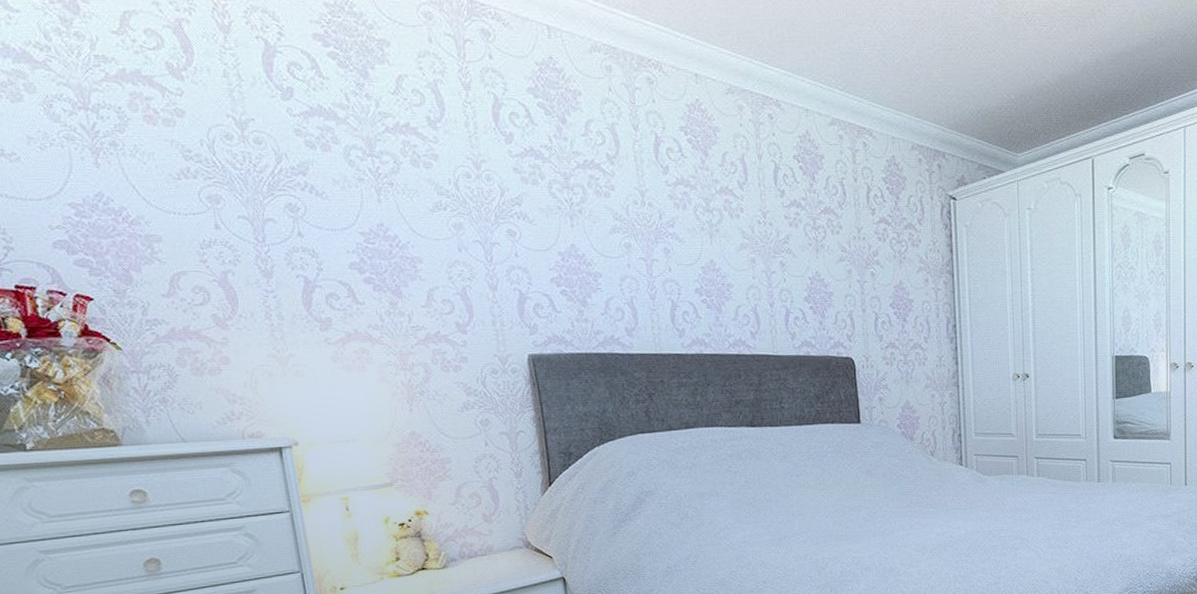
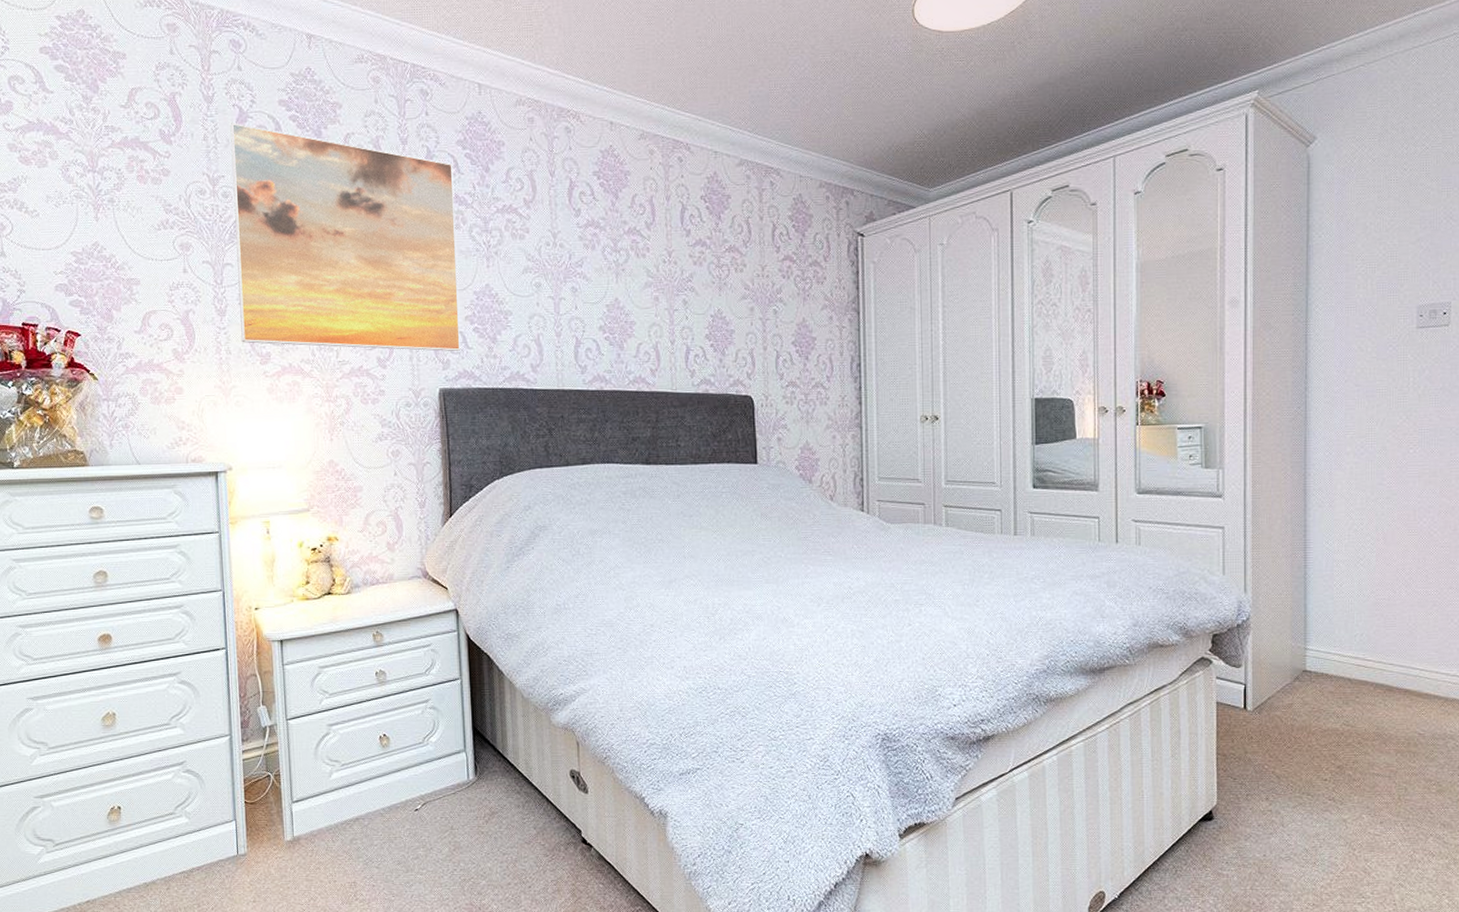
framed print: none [255,58,549,316] -> present [230,123,461,352]

